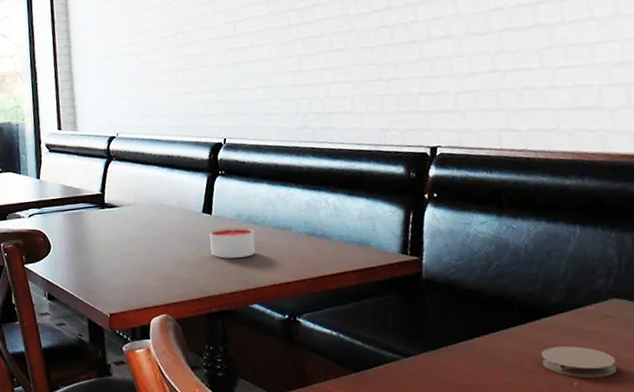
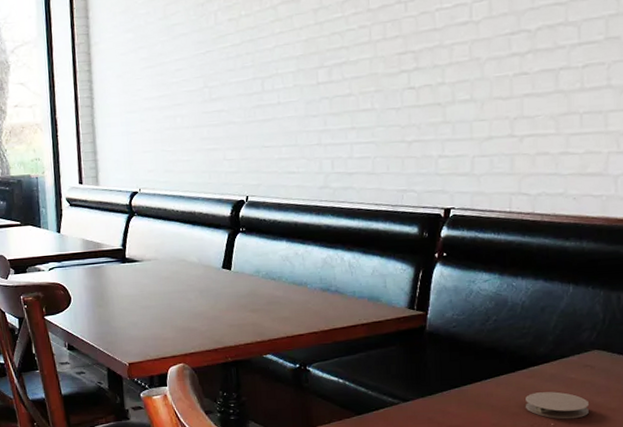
candle: present [209,227,255,259] -> none [228,282,272,312]

